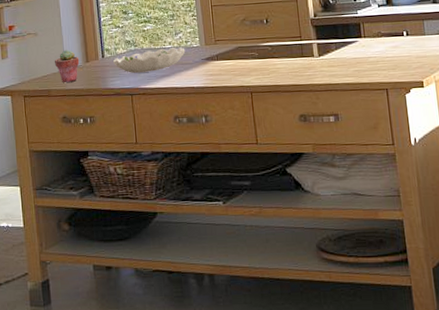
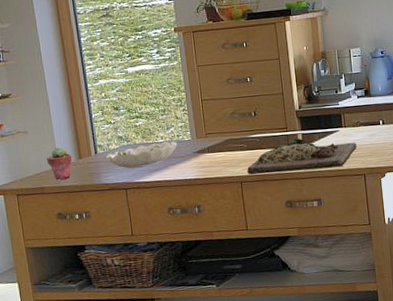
cutting board: none [258,47,379,85] -> present [247,138,358,175]

